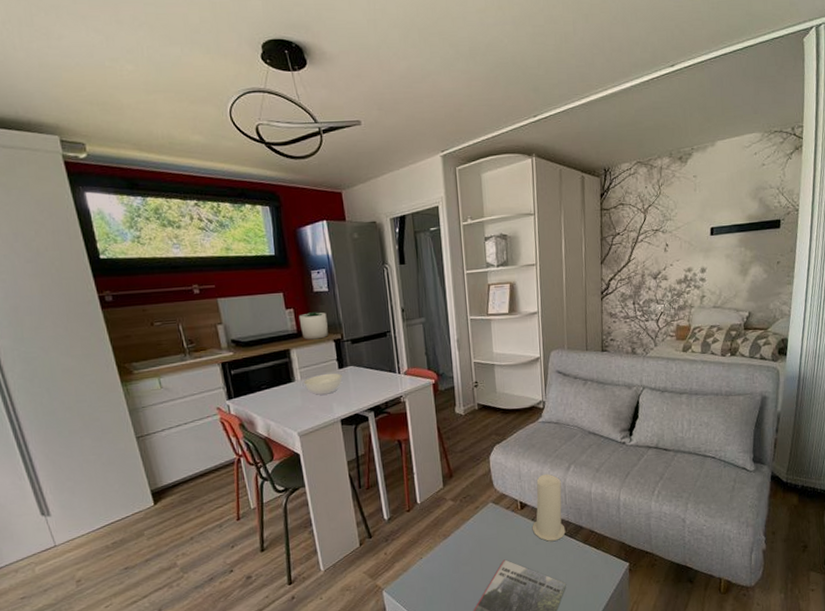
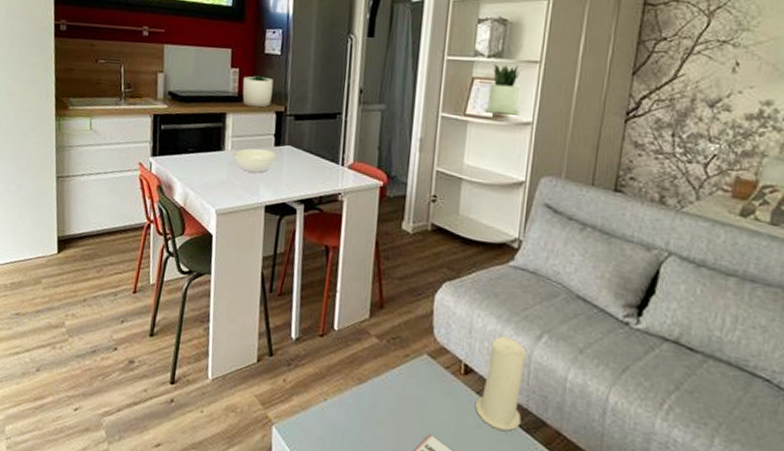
planter: none [502,269,528,311] -> present [485,64,521,116]

